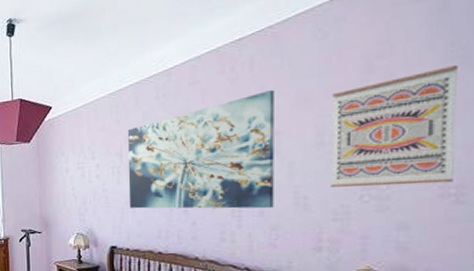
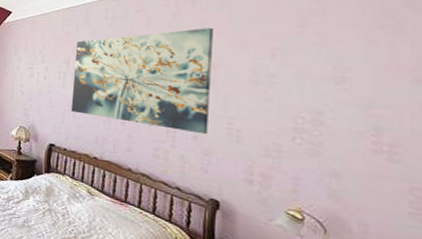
wall art: present [330,65,458,187] -> none [263,32,388,140]

